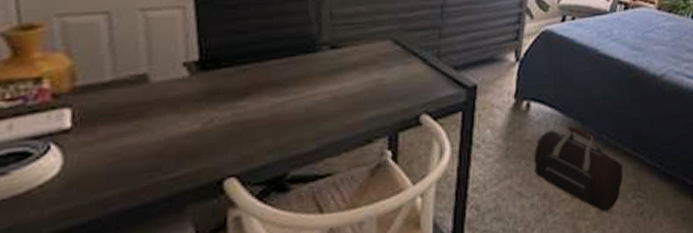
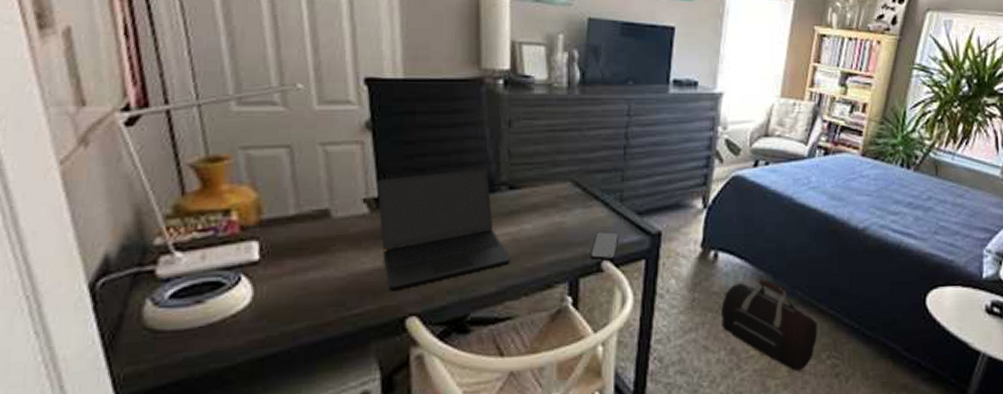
laptop: none [197,28,332,153] -> present [377,167,511,291]
smartphone: none [410,87,437,114] -> present [591,232,619,261]

